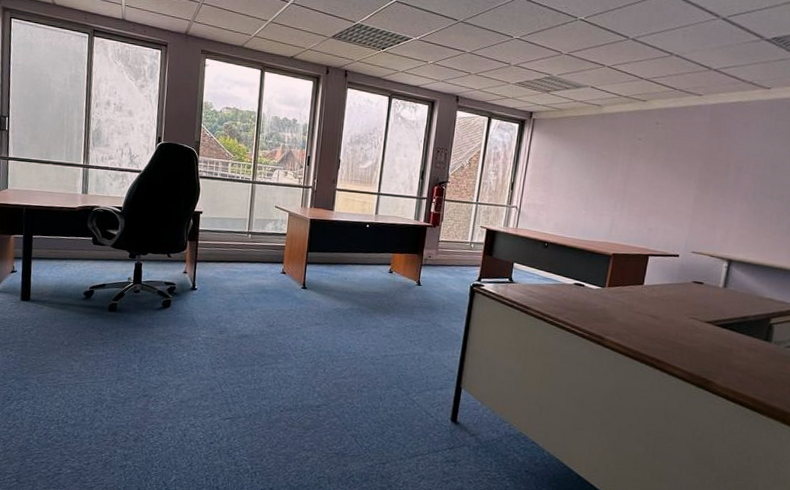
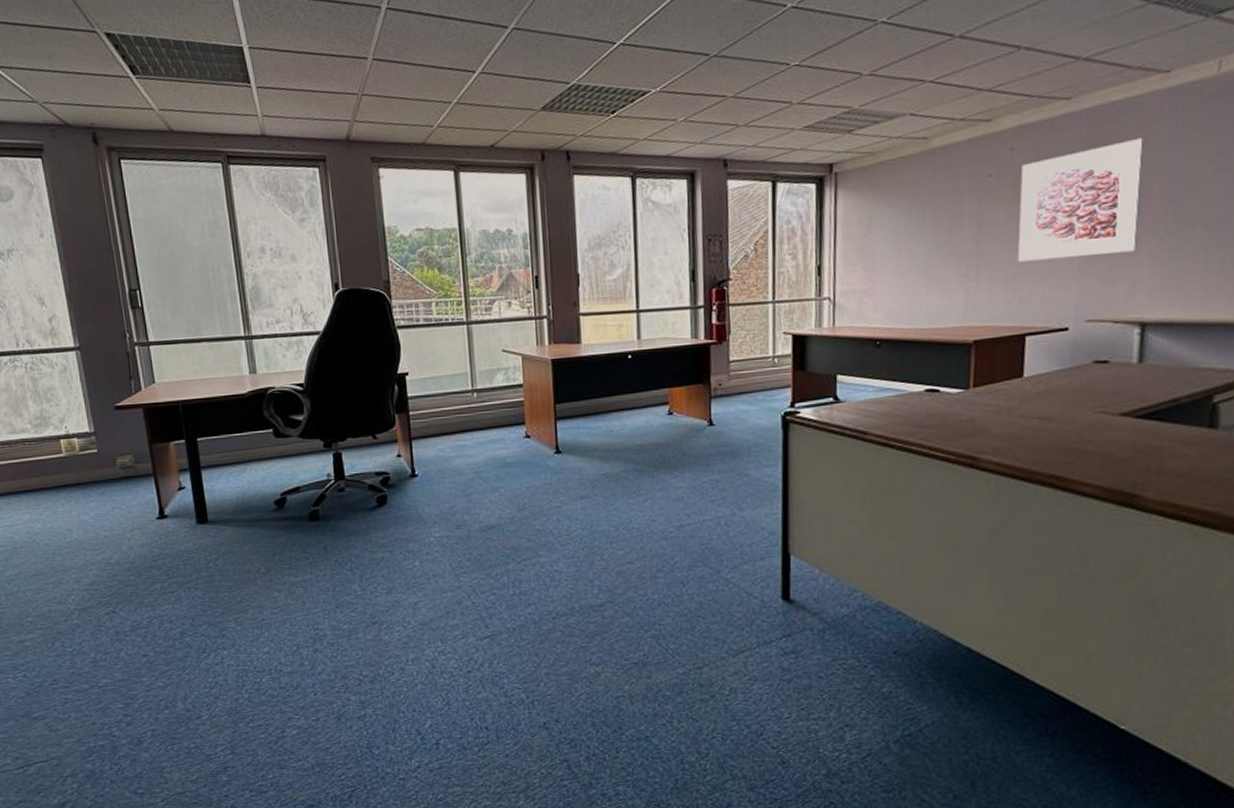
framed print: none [650,130,747,209] -> present [1017,137,1144,262]

